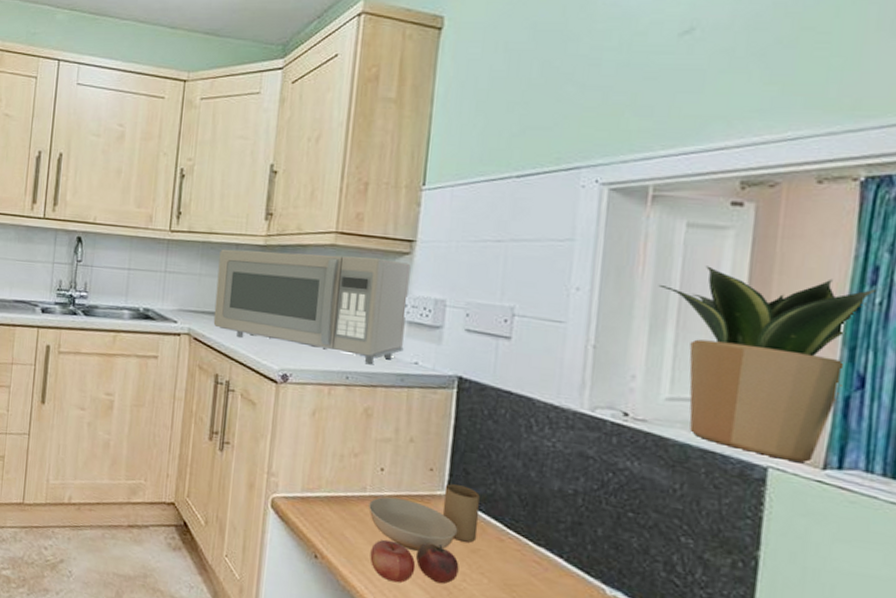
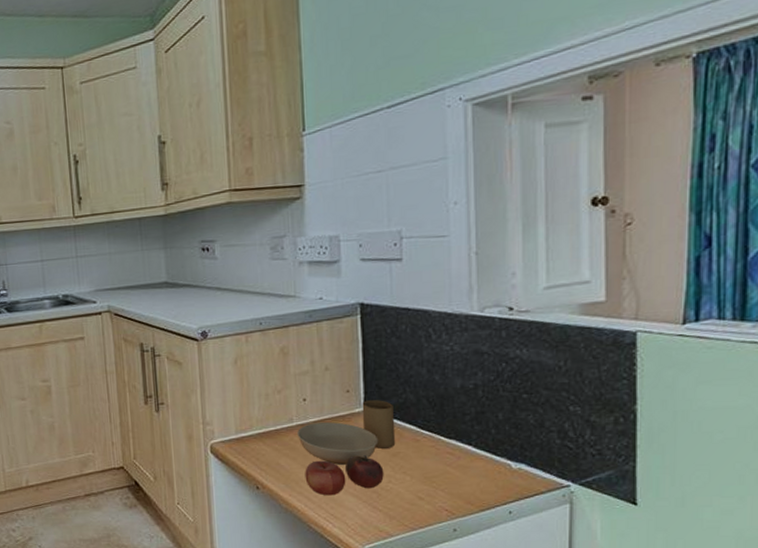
microwave: present [213,249,411,365] -> none [124,207,308,308]
potted plant: present [658,265,877,462] -> none [526,152,715,322]

